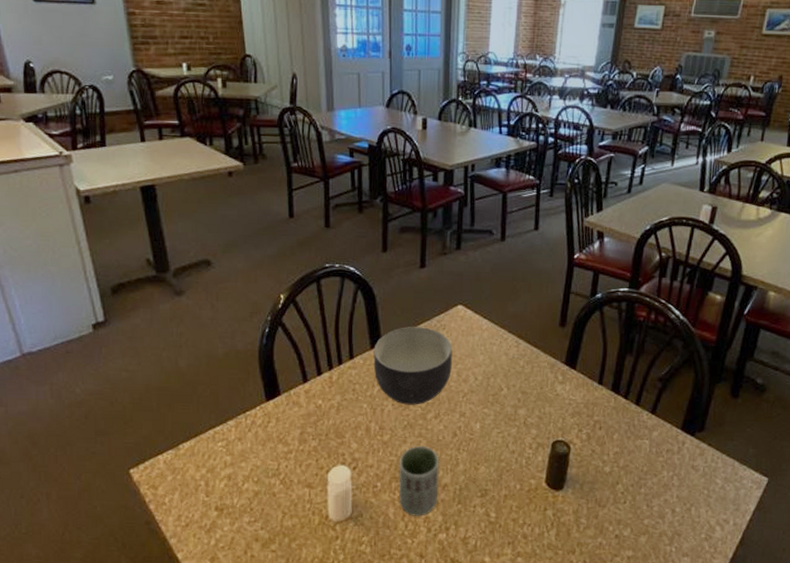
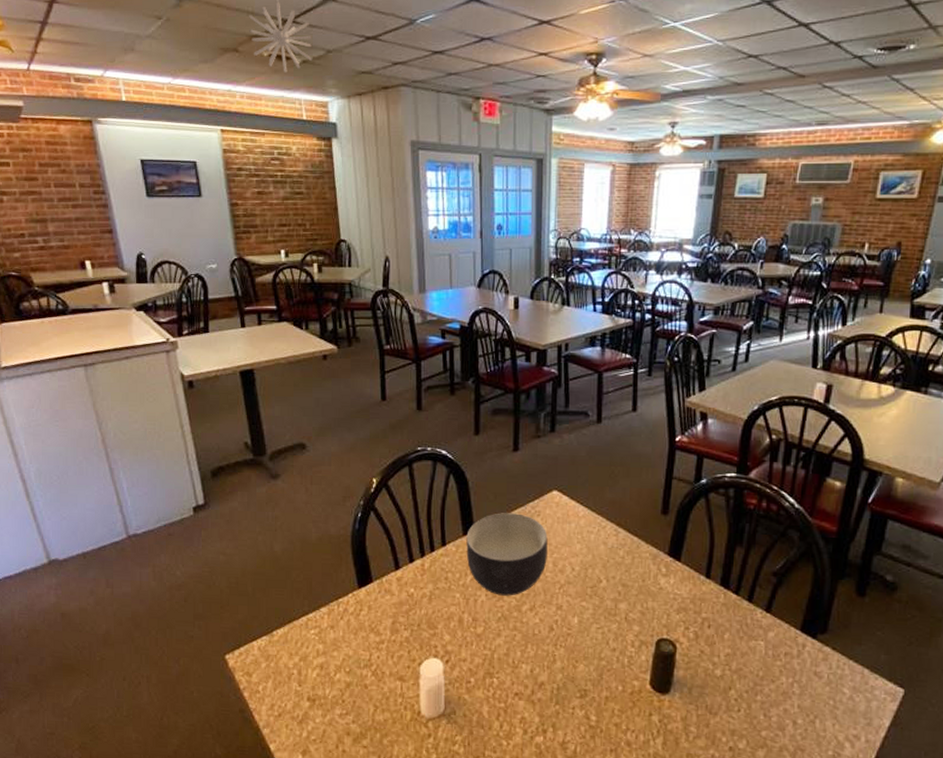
cup: present [398,445,439,517] -> none [493,639,535,717]

